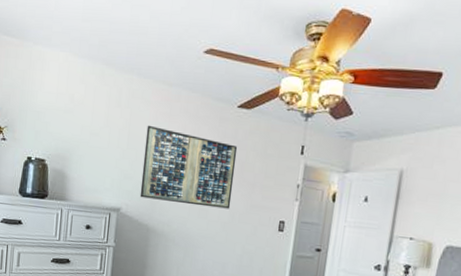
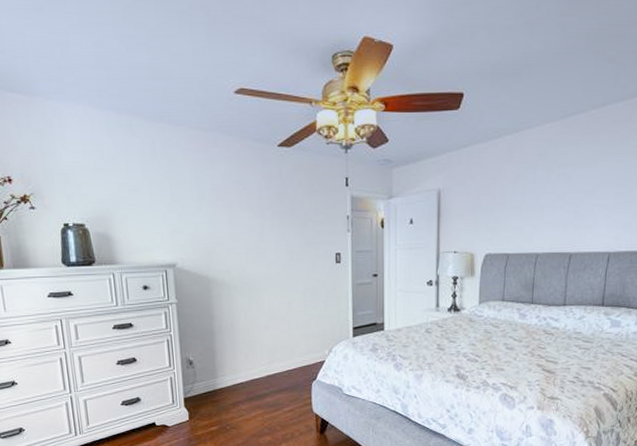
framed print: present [140,125,238,209] -> none [188,174,287,250]

